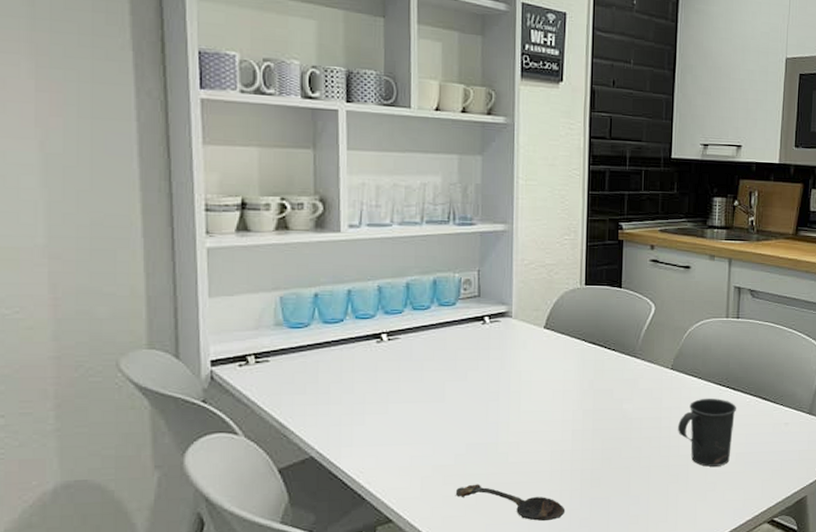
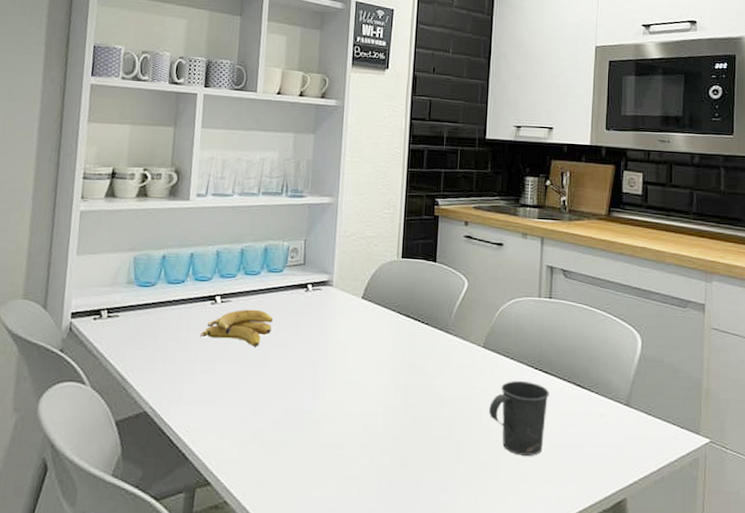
banana: none [367,345,449,383] -> present [200,309,274,347]
spoon: present [455,484,566,522] -> none [270,452,375,500]

